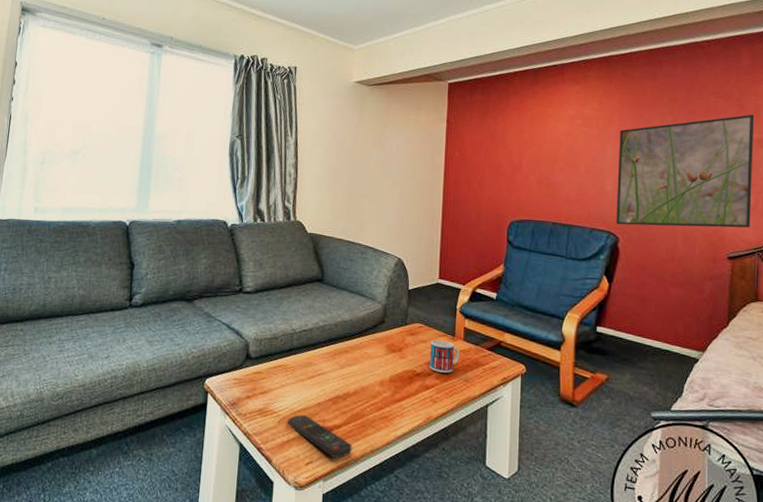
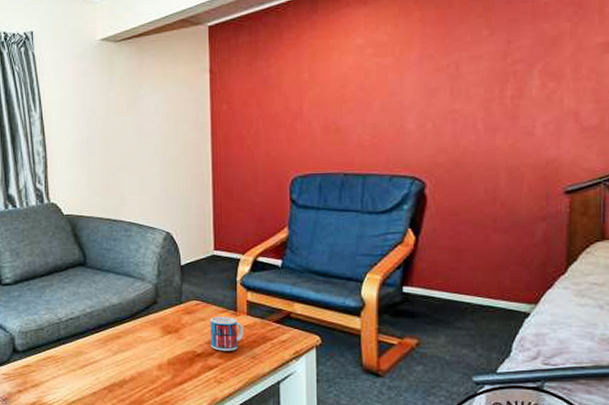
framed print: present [616,114,755,228] -> none [420,12,598,168]

